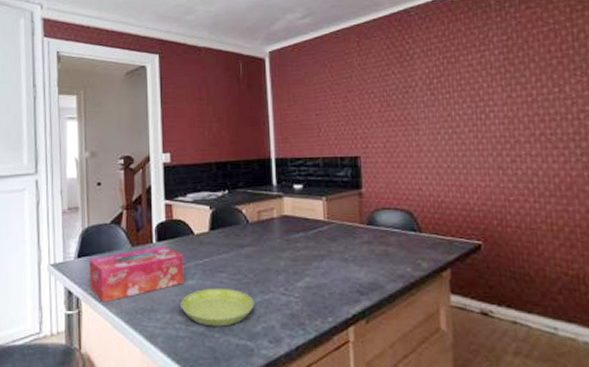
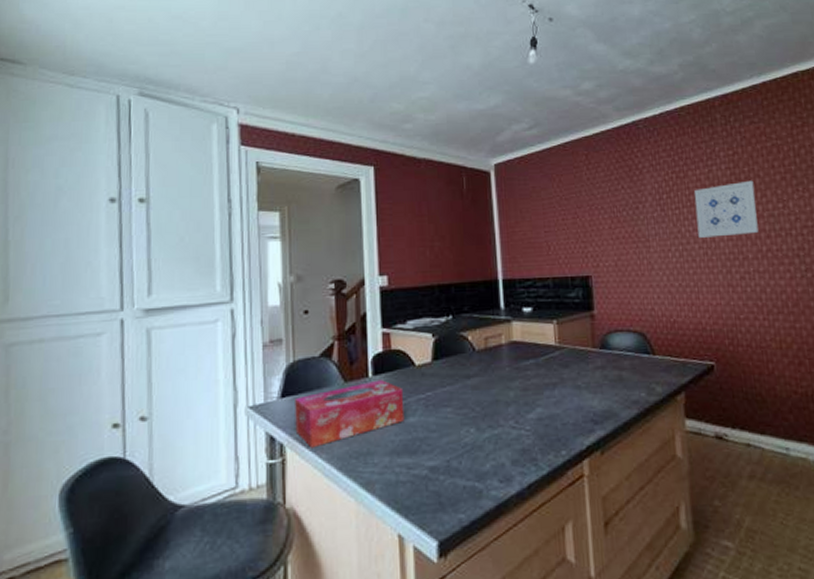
saucer: present [180,288,255,327] -> none [401,424,483,468]
wall art: none [465,65,532,121] -> present [694,180,759,238]

